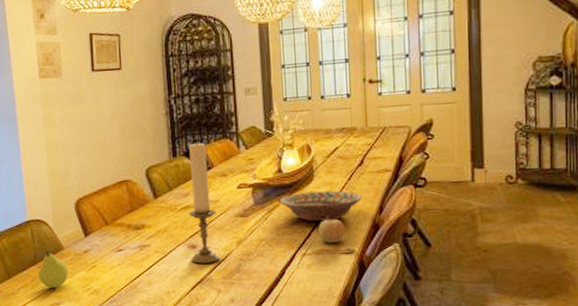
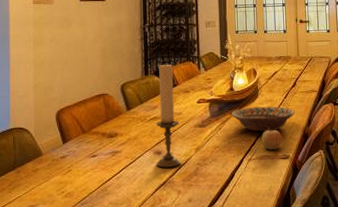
fruit: present [38,251,69,288] -> none [16,157,45,191]

